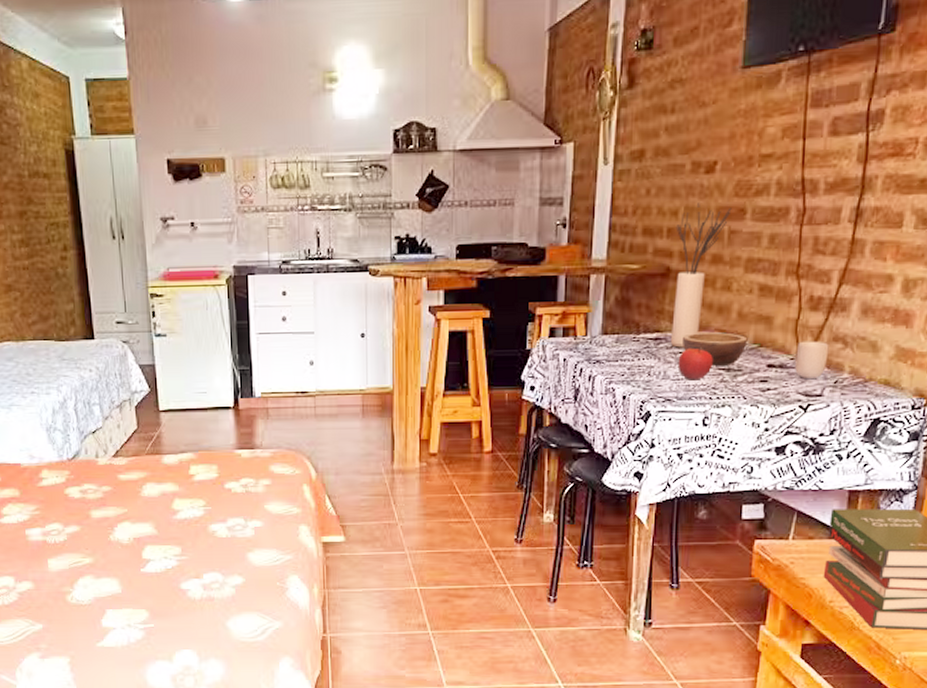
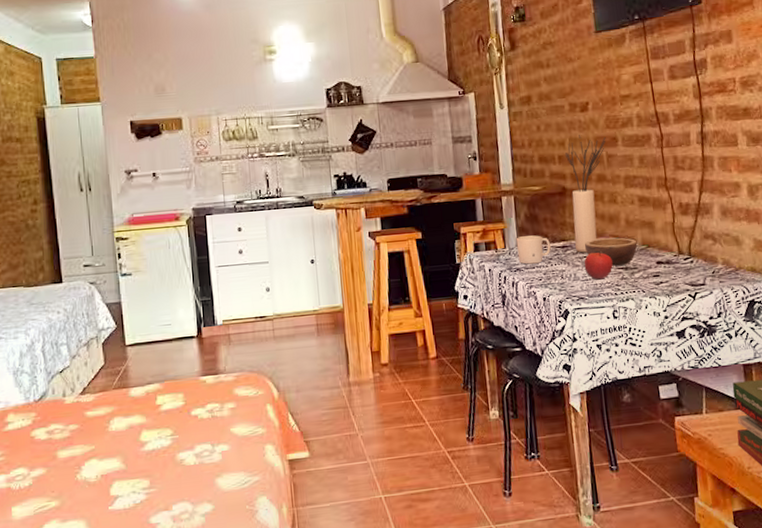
mug: none [600,323,641,356] -> present [516,235,551,265]
cup: present [795,341,829,378] -> none [677,239,704,271]

